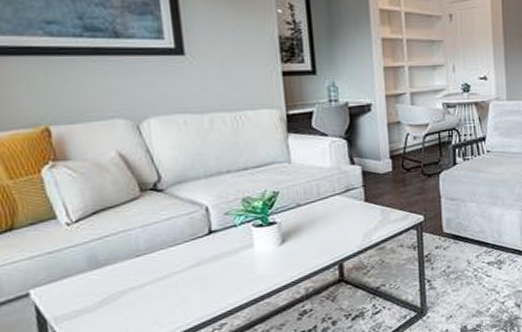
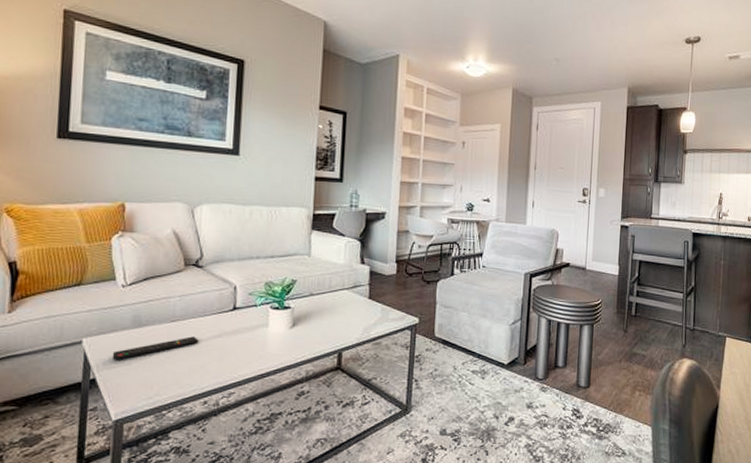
remote control: none [70,269,174,309] -> present [112,336,199,360]

